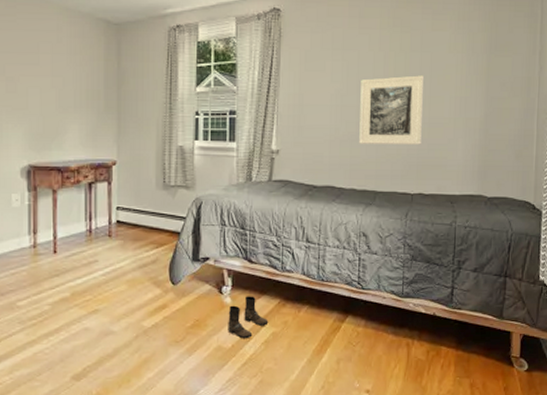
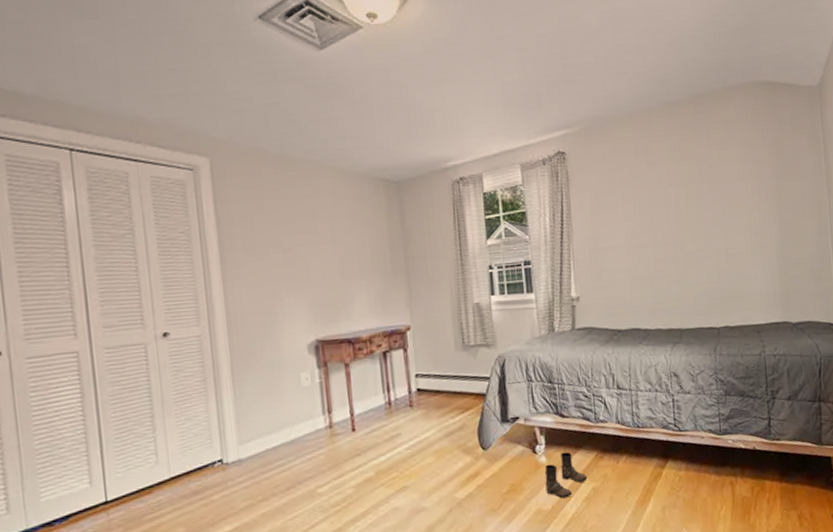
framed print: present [359,75,423,145] -> none [654,207,721,282]

